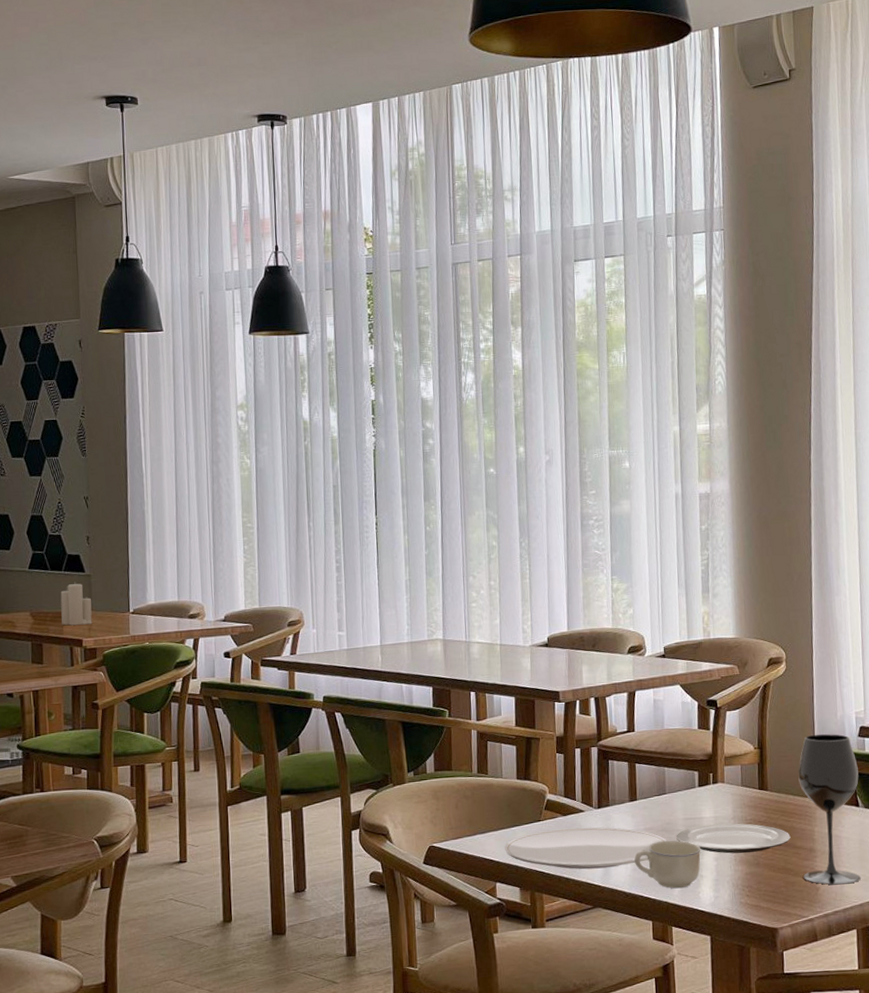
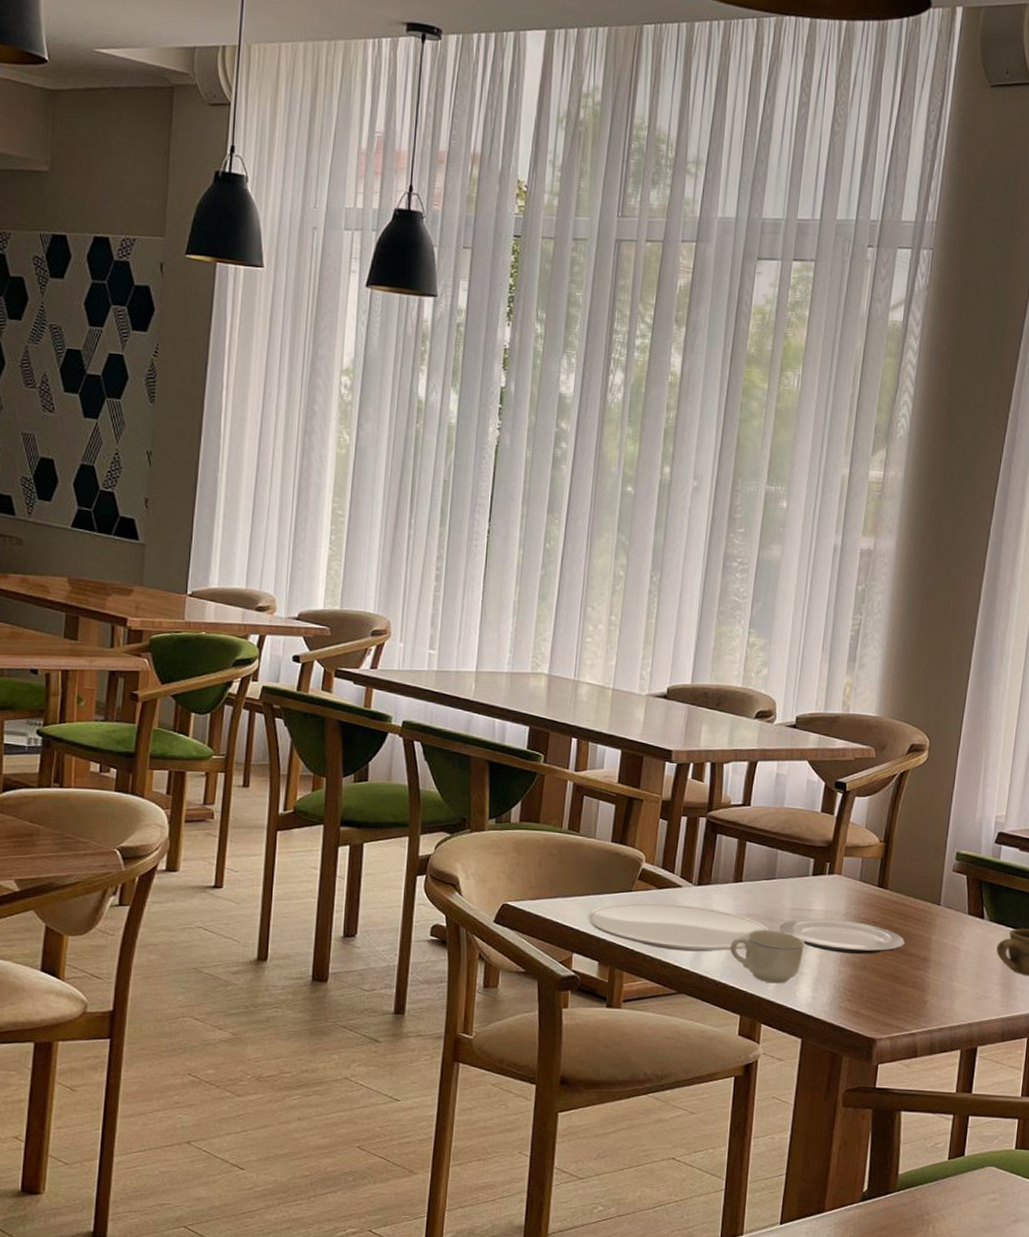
candle: present [60,582,92,626] -> none [105,550,142,602]
wineglass: present [798,734,861,885] -> none [911,834,990,1001]

